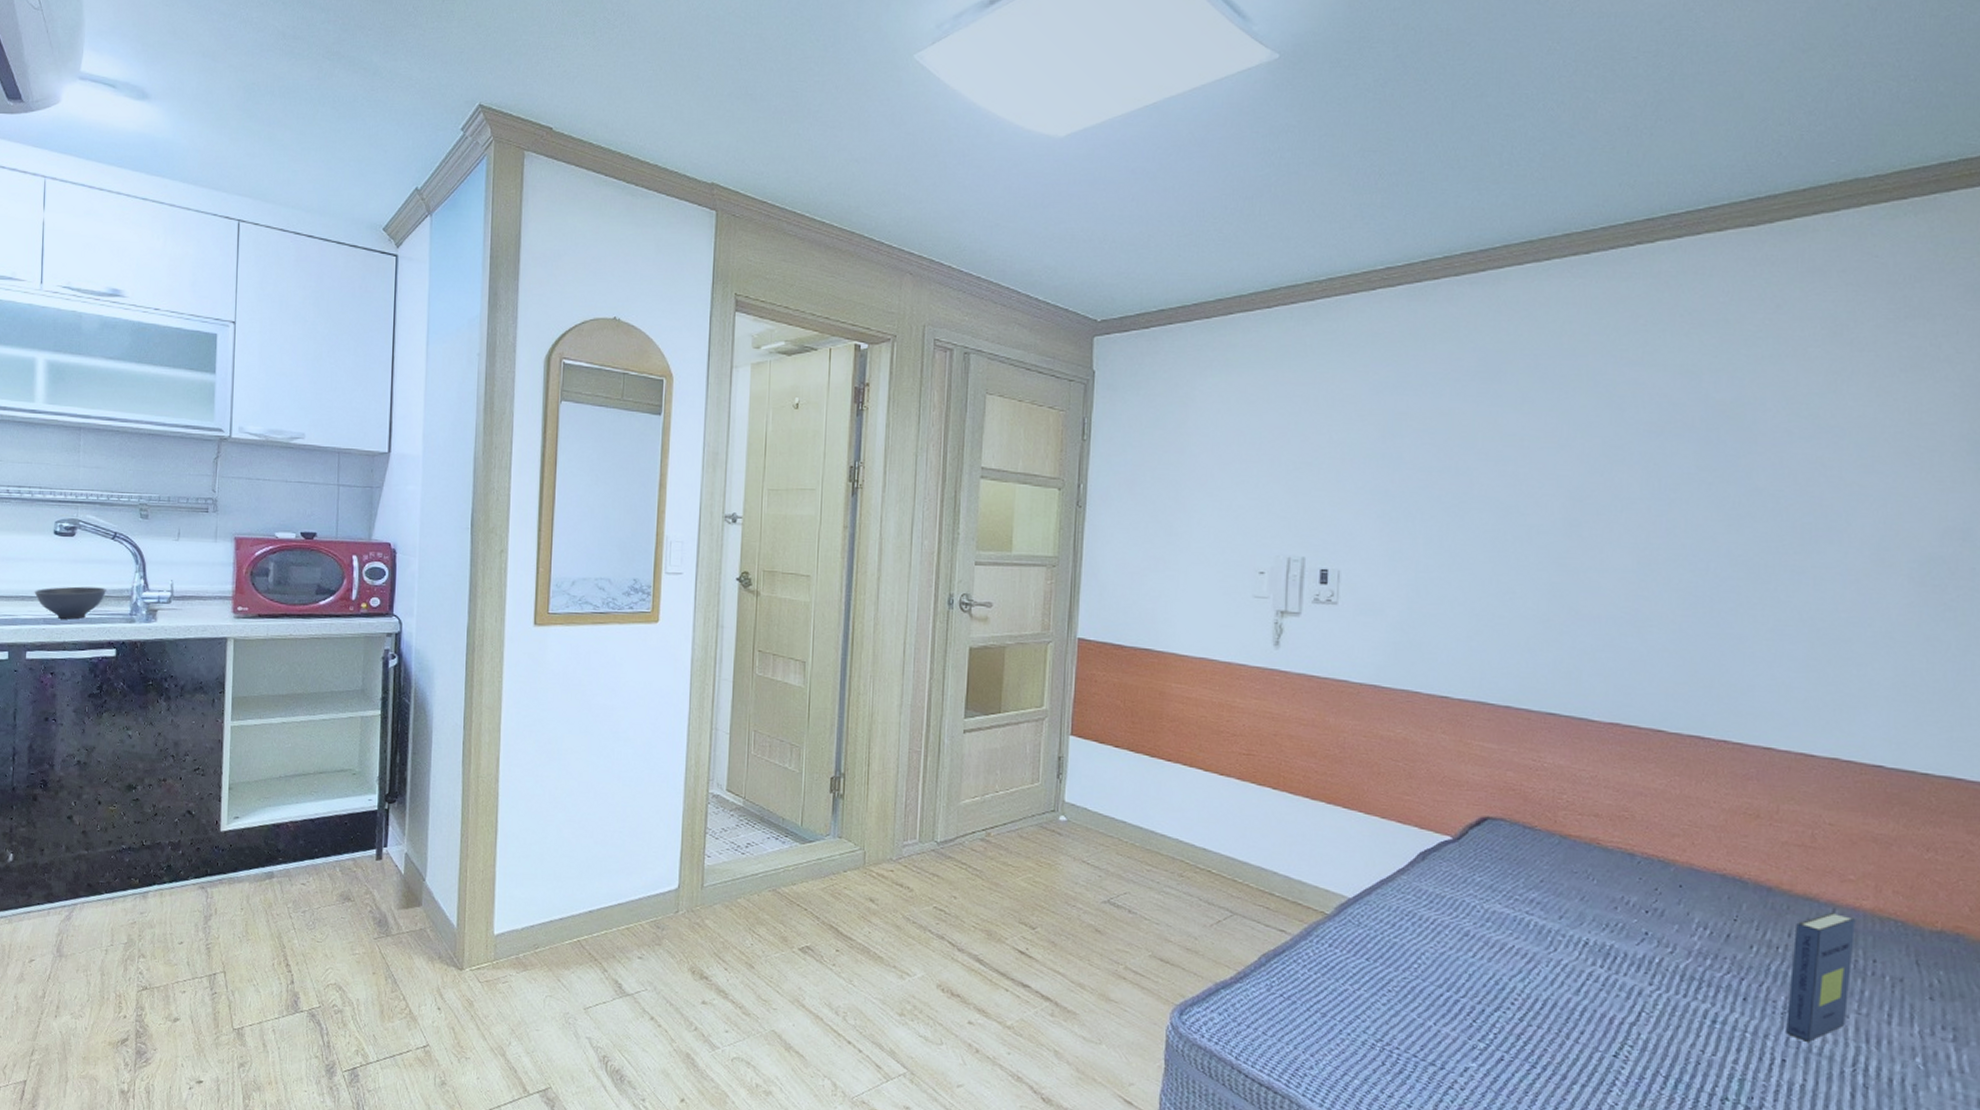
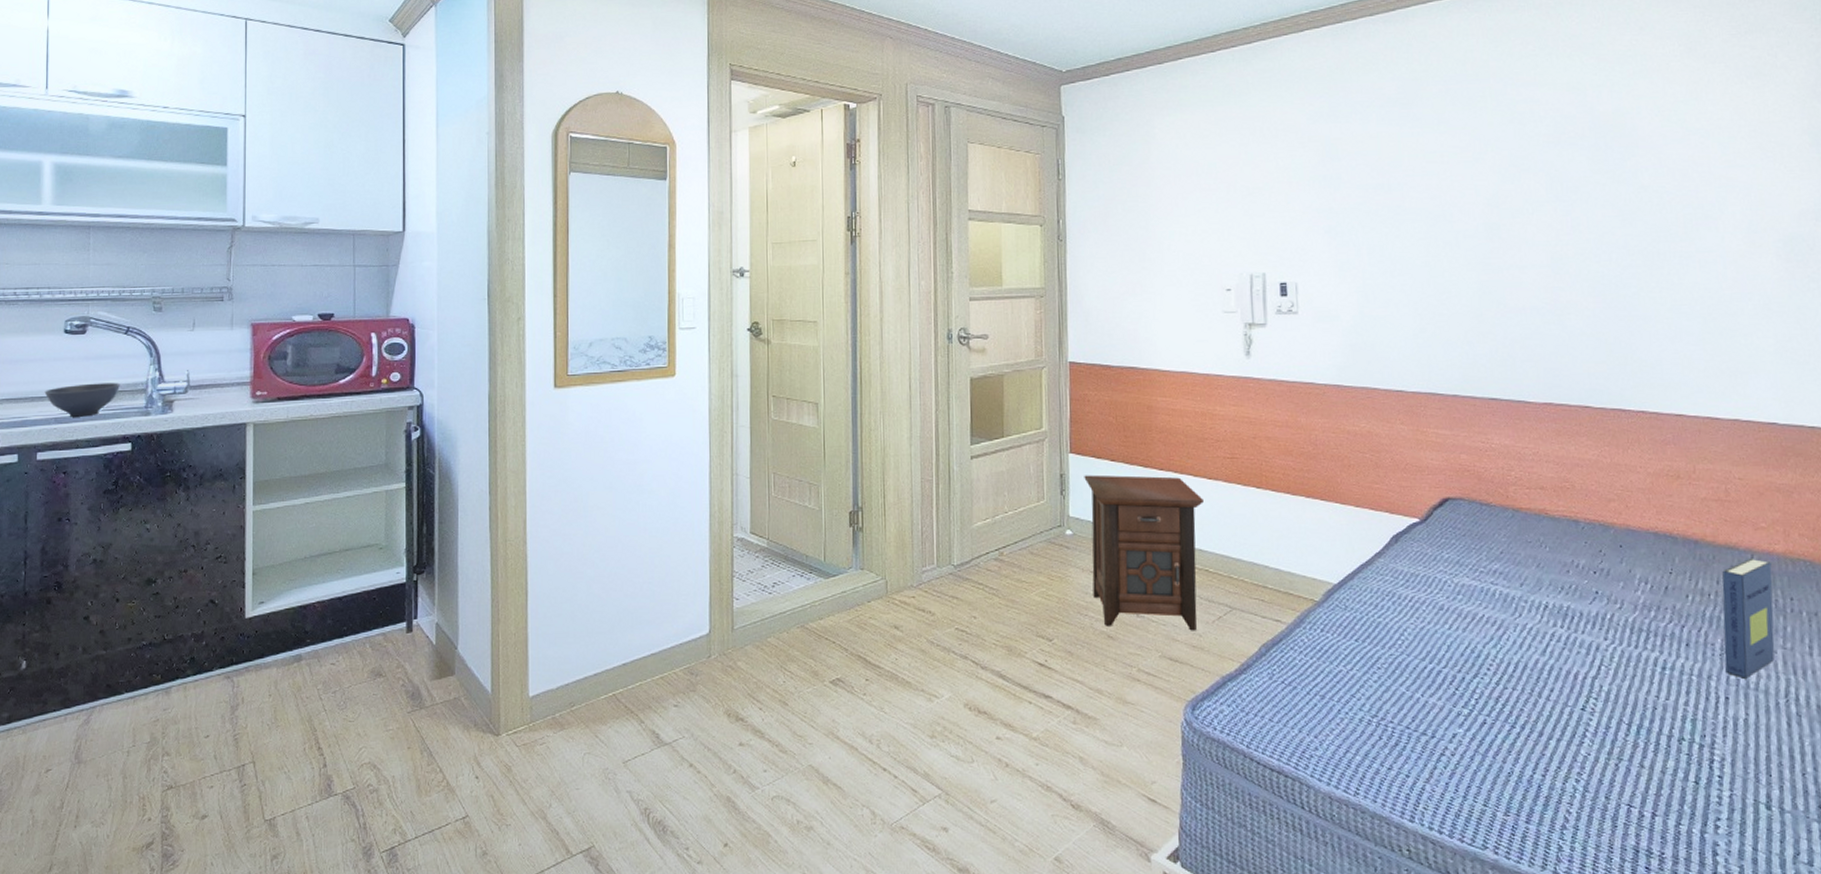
nightstand: none [1083,759,1212,933] -> present [1084,475,1203,631]

